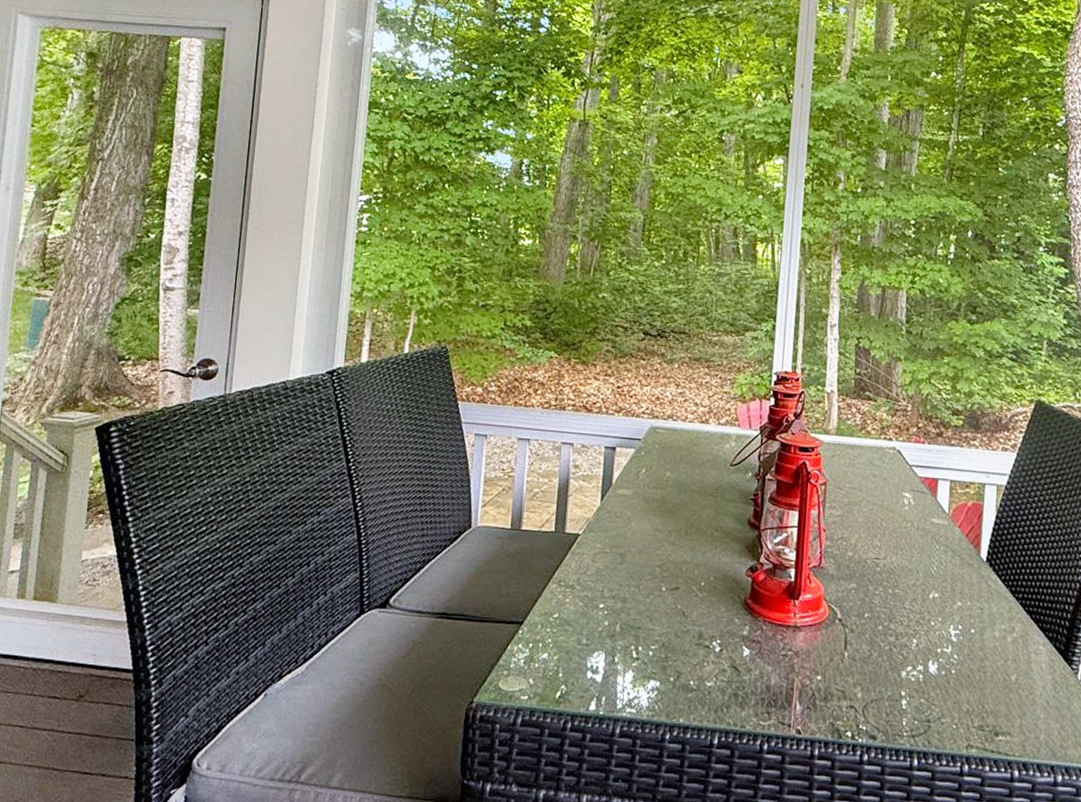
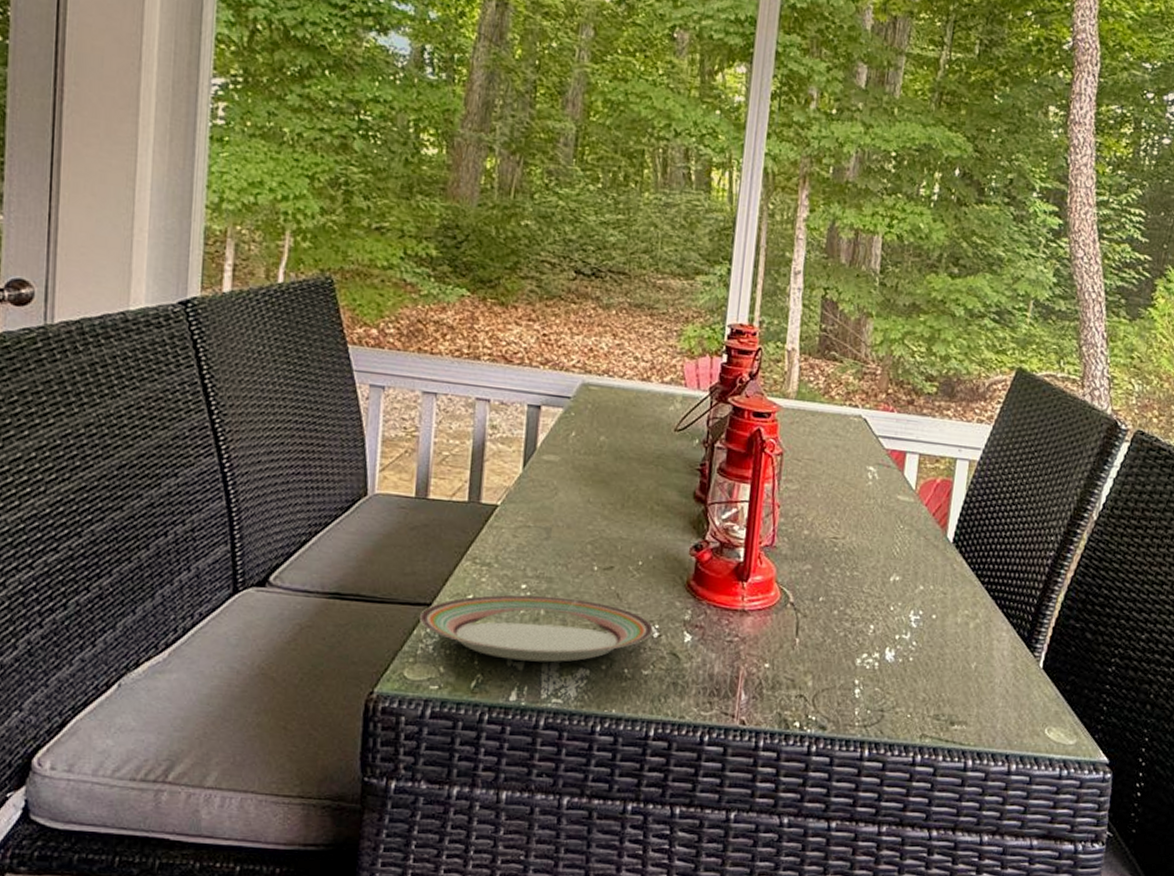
plate: none [512,613,716,675] -> present [419,594,654,662]

